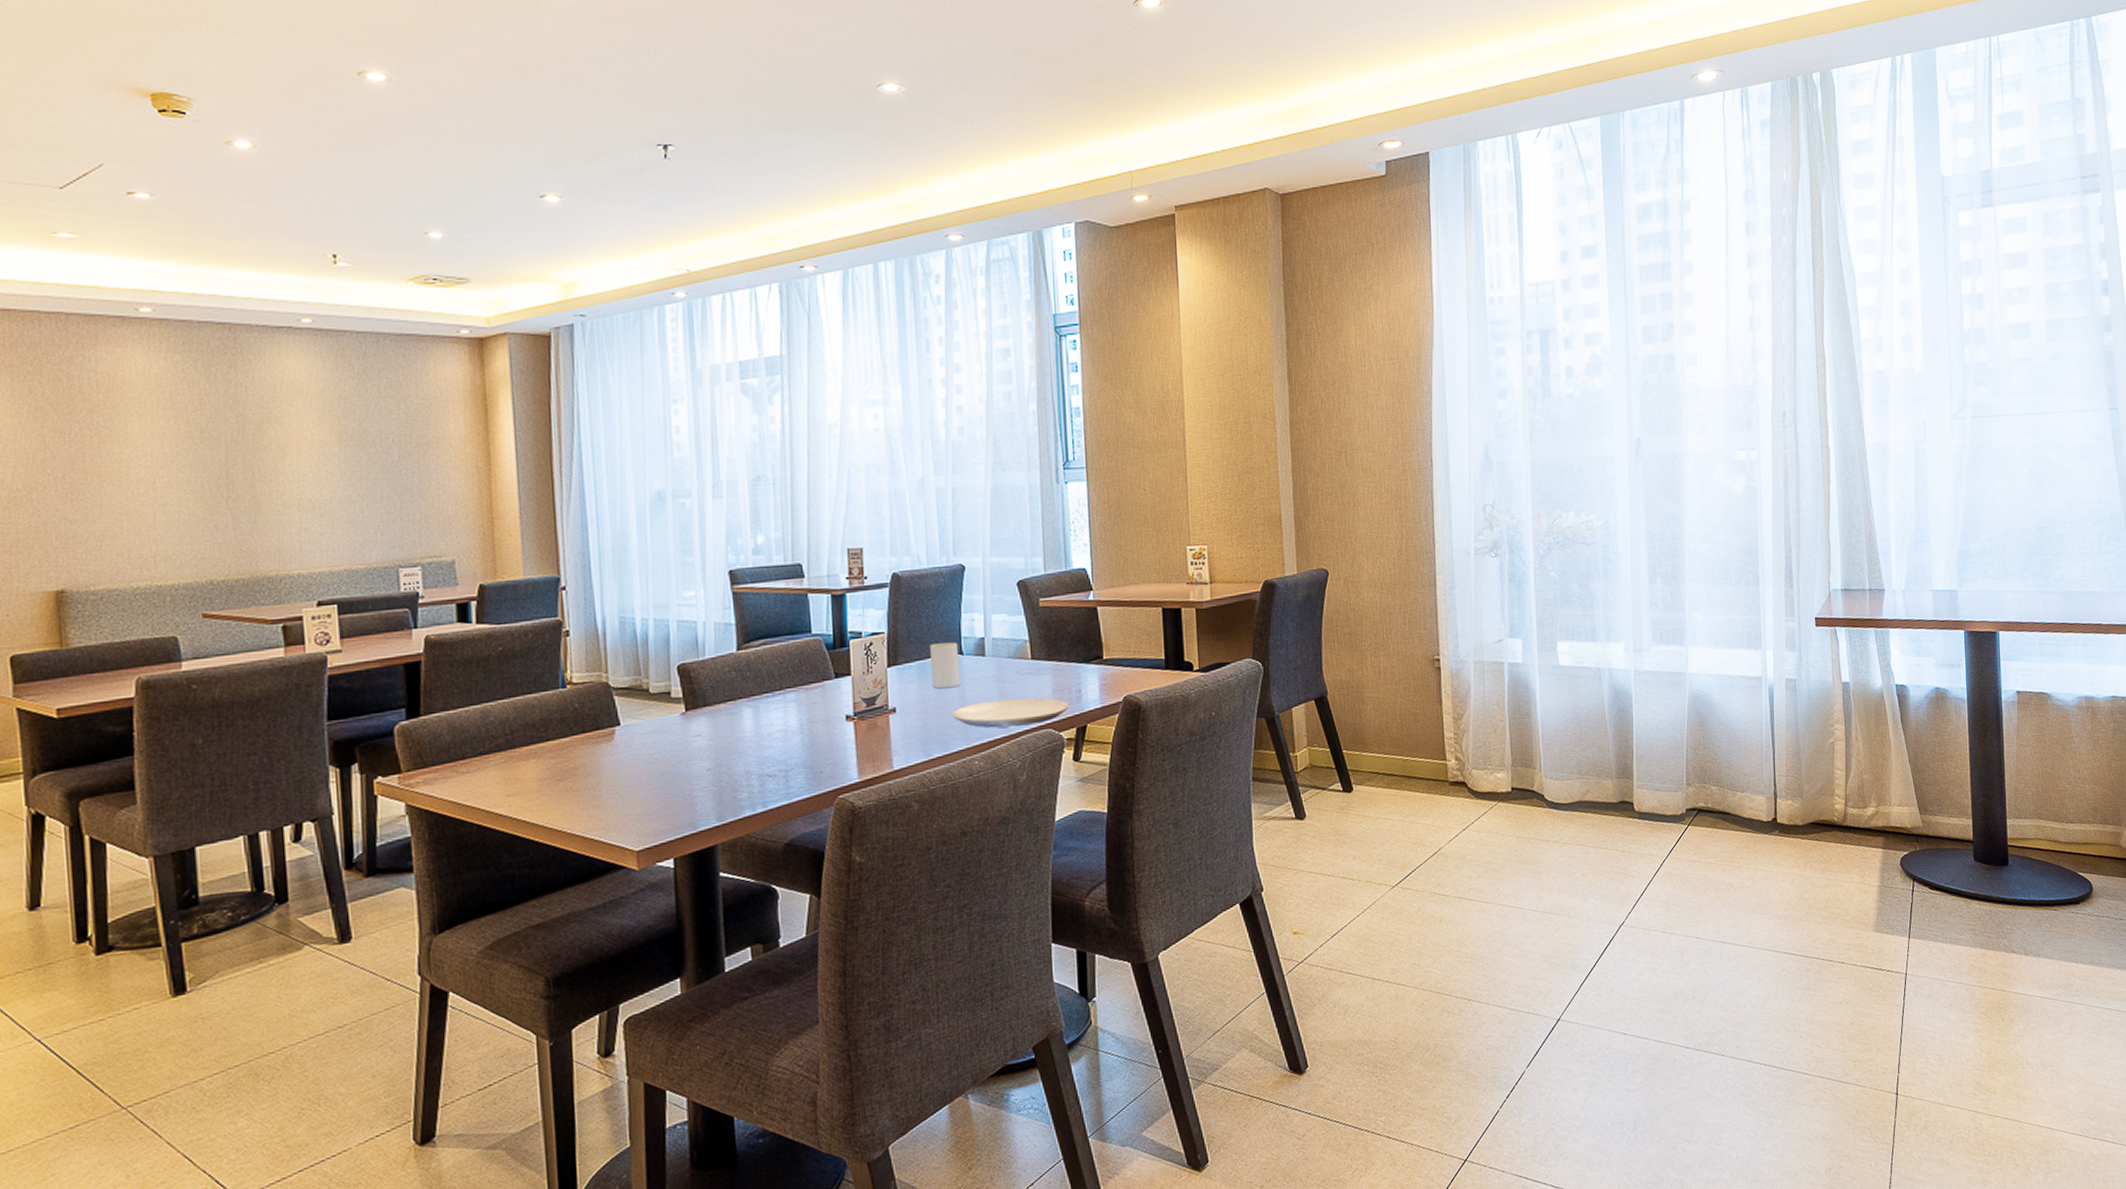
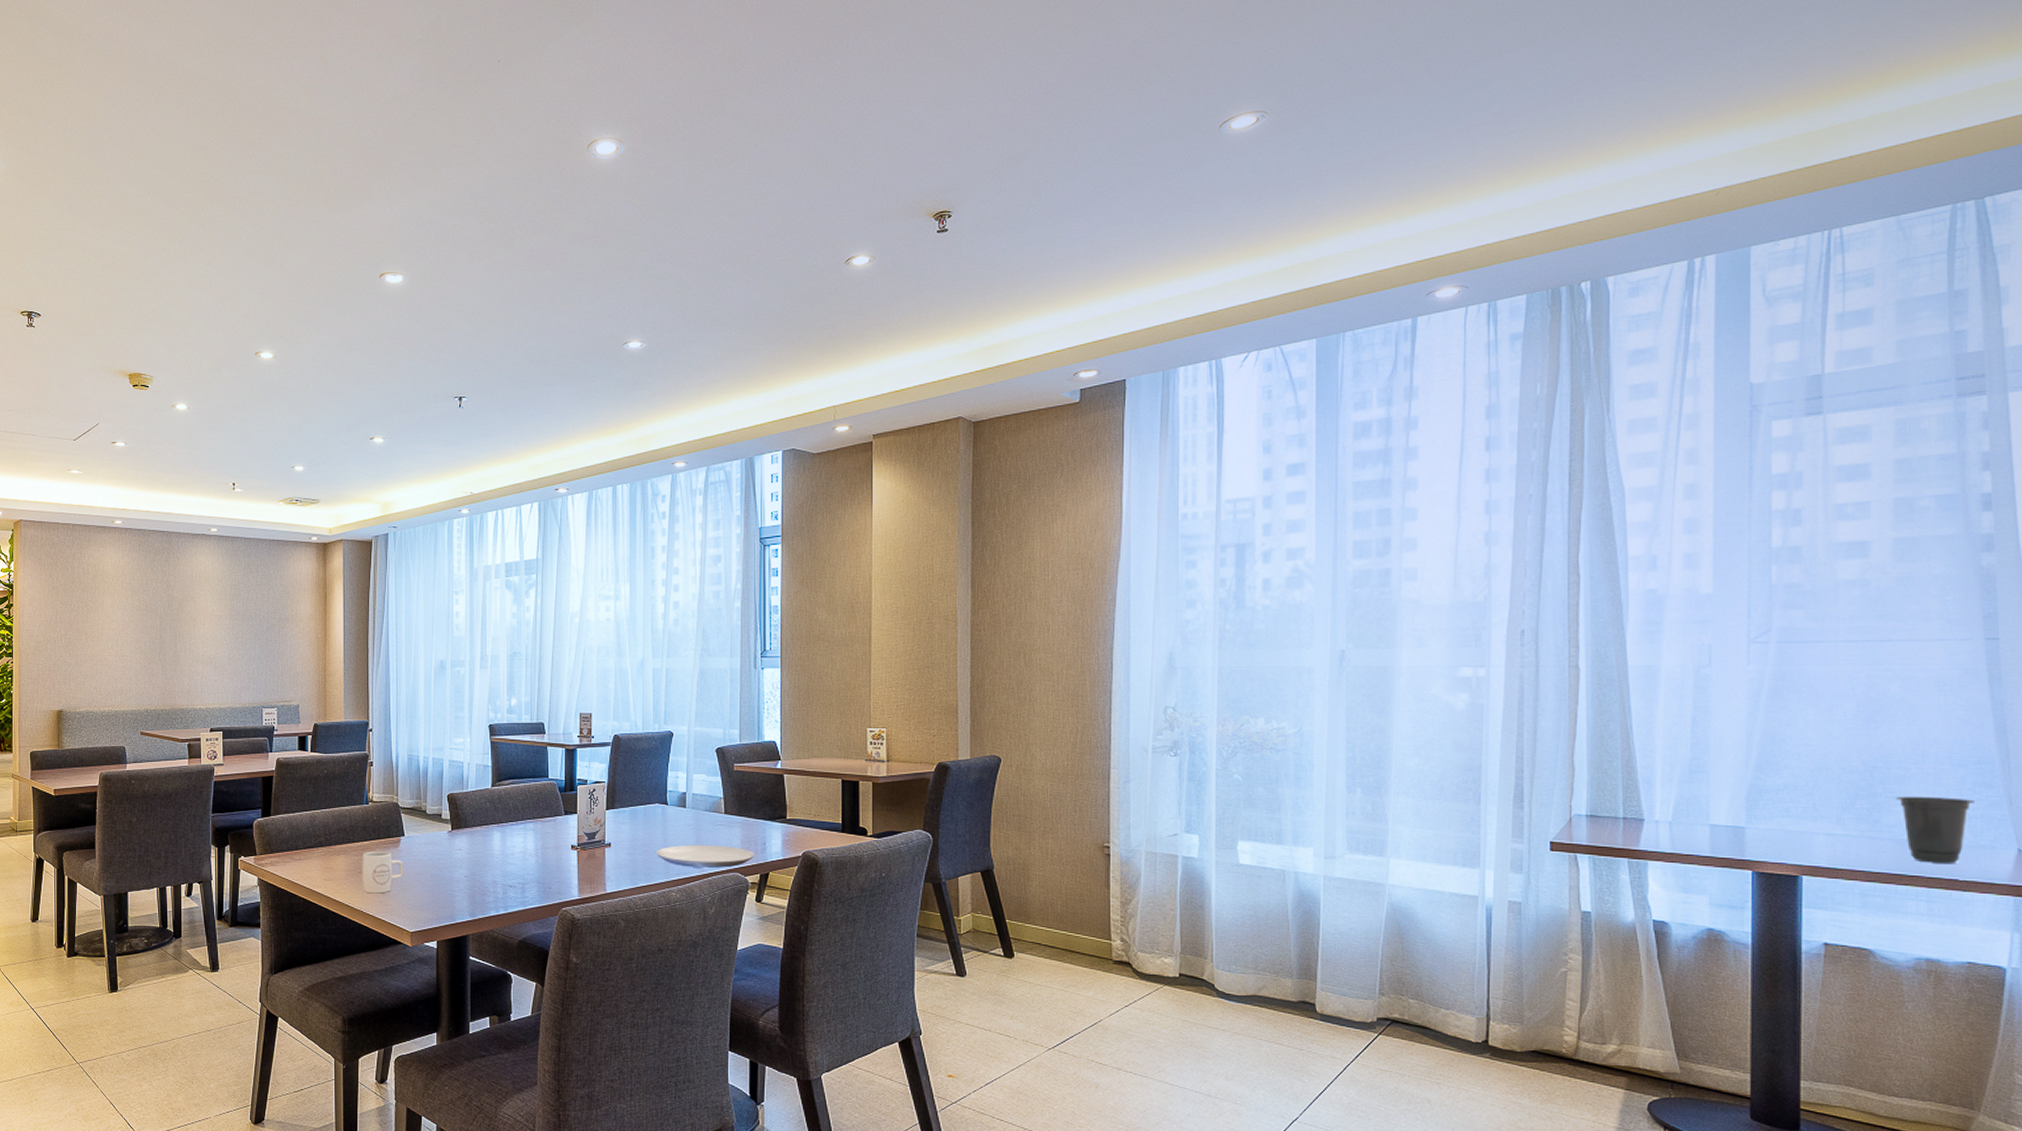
mug: none [560,747,622,807] -> present [362,851,404,894]
cup: present [930,642,961,689] -> none [641,794,664,831]
cup: none [2058,551,2109,611] -> present [1895,796,1974,863]

